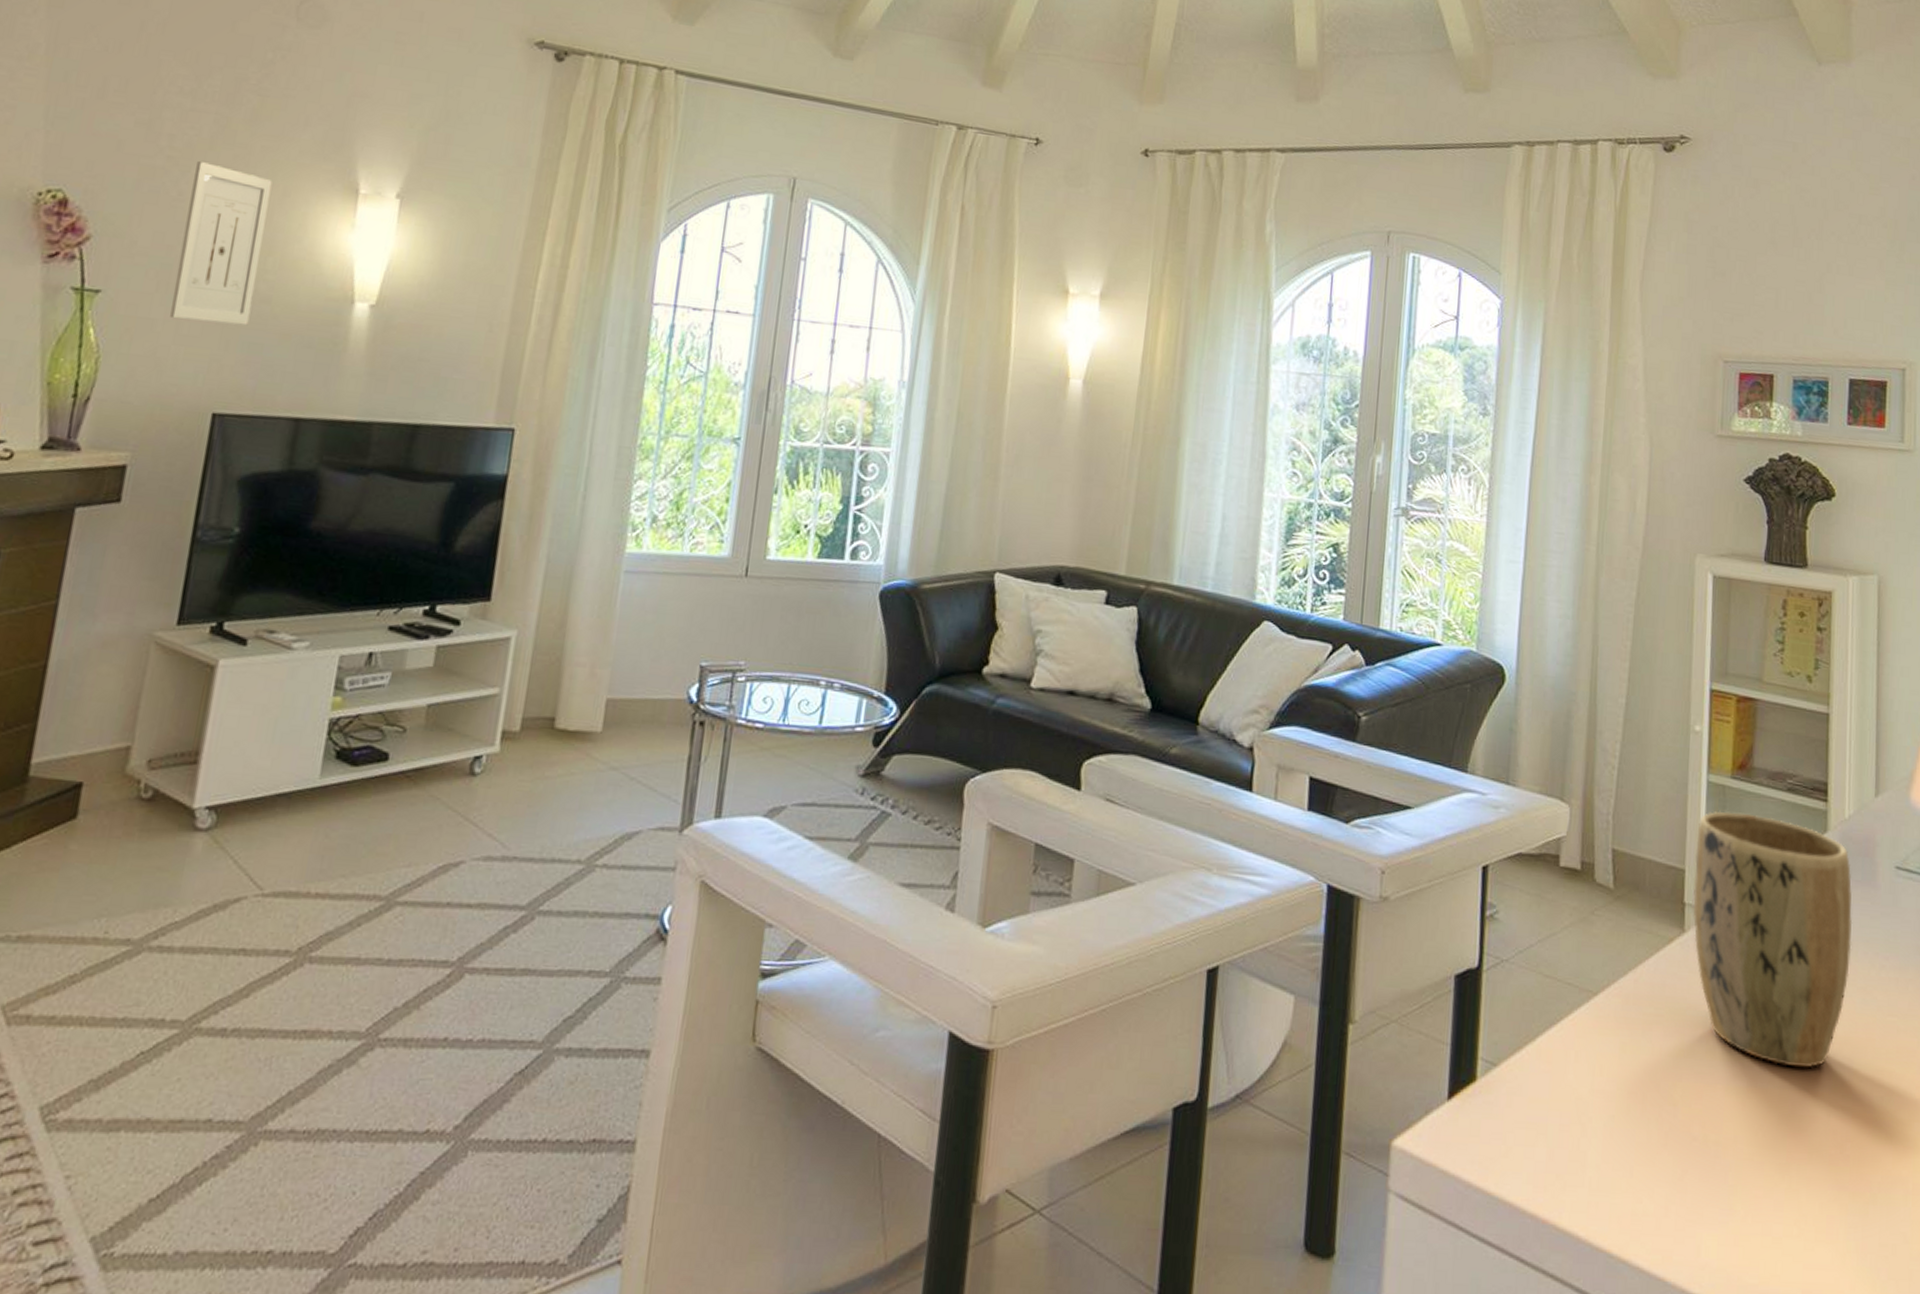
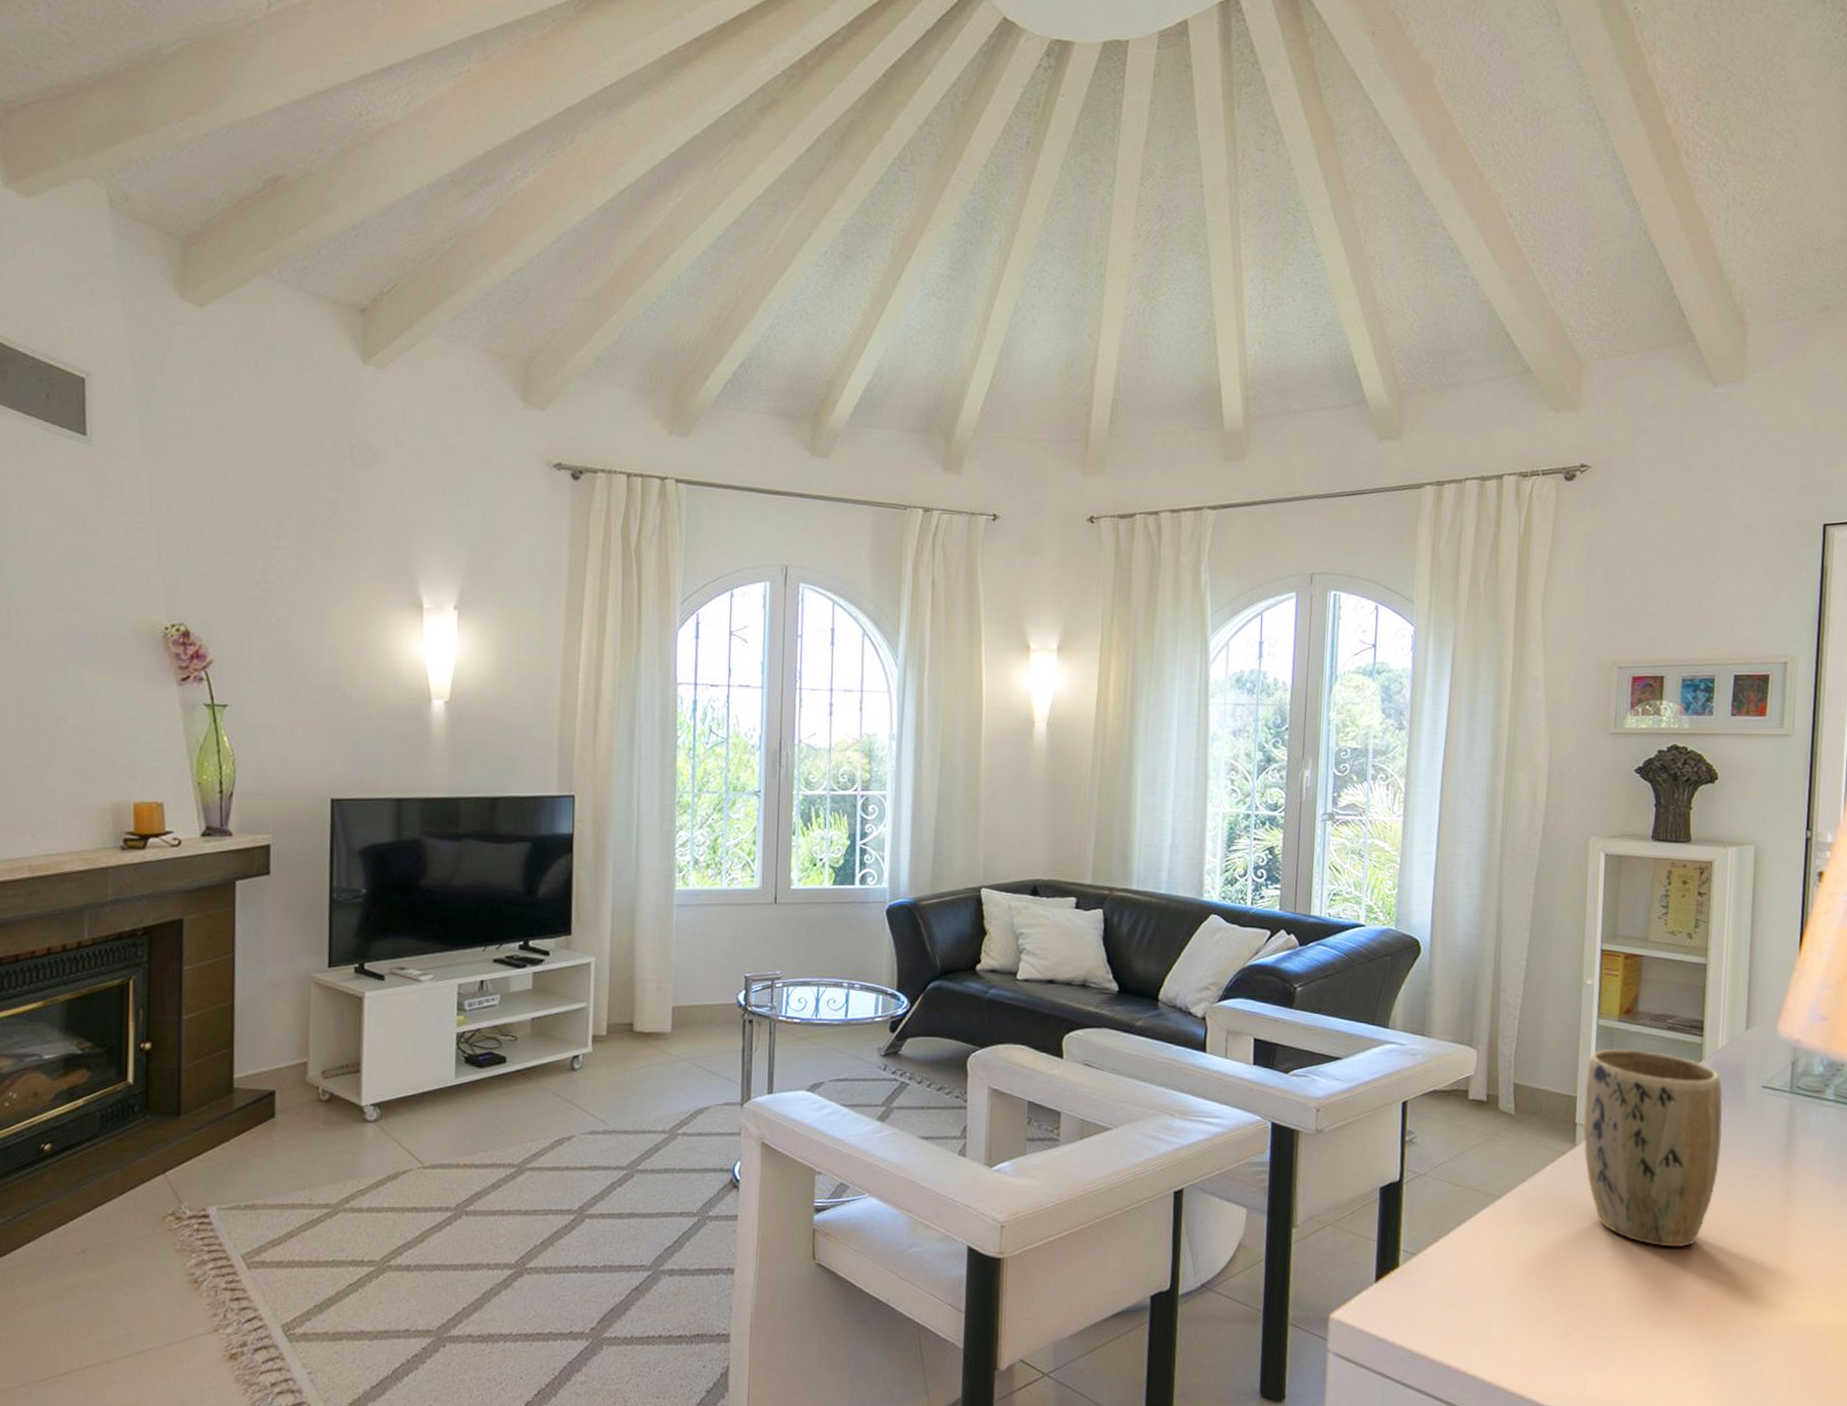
wall art: present [170,161,273,326] -> none [285,591,351,726]

